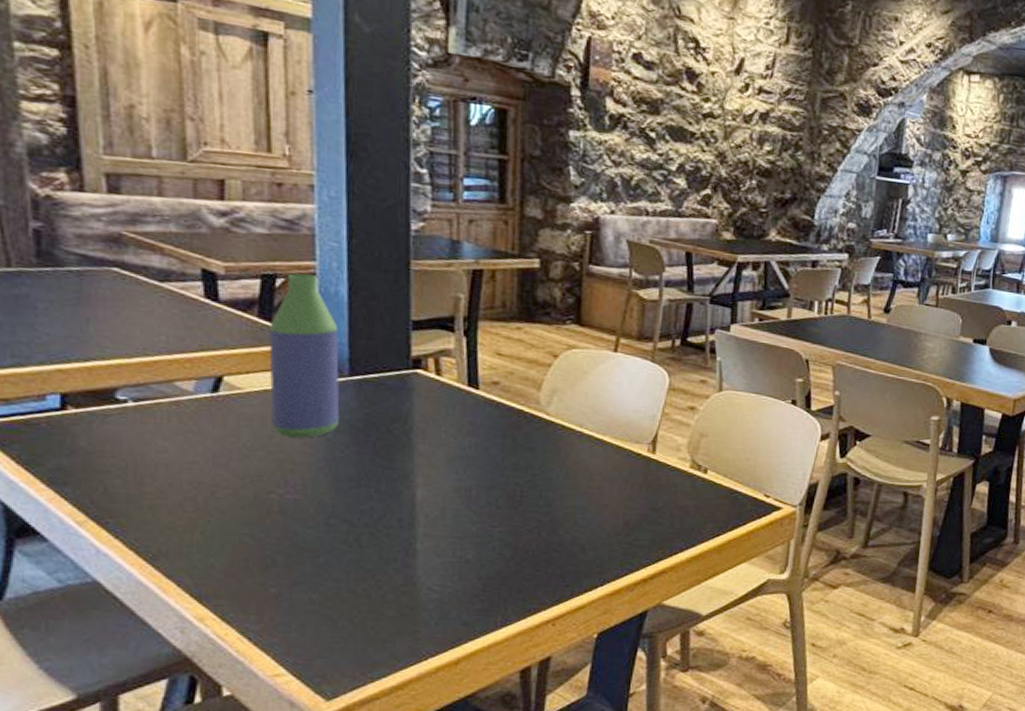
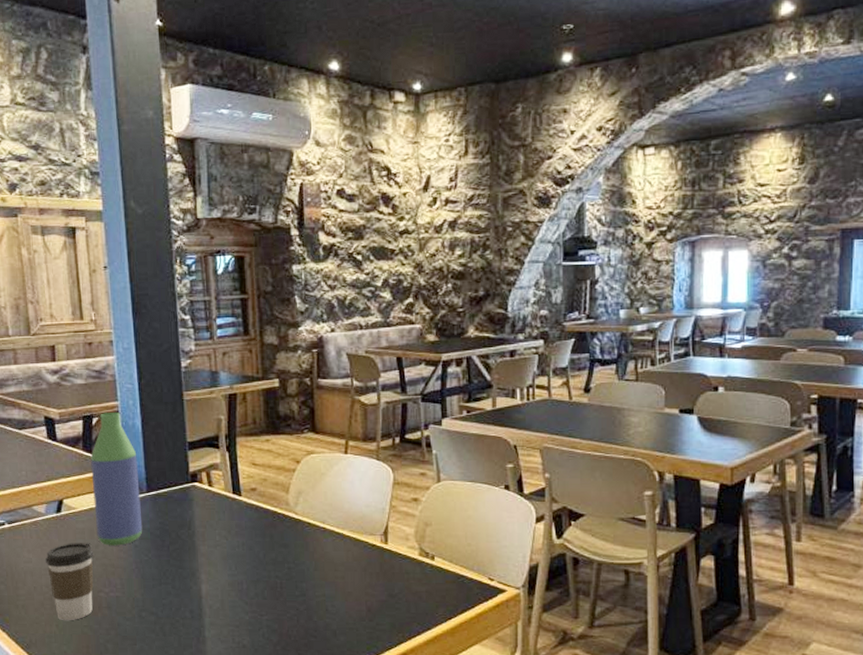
coffee cup: none [190,431,264,528] -> present [46,543,94,621]

